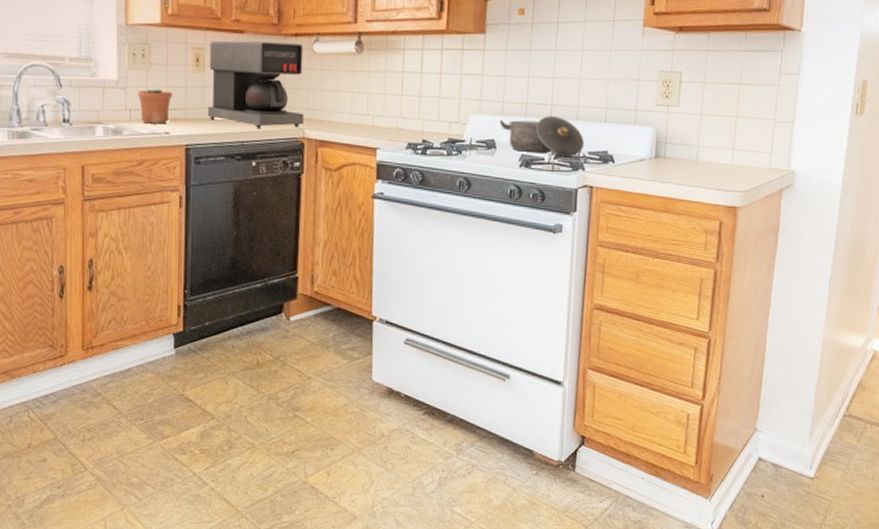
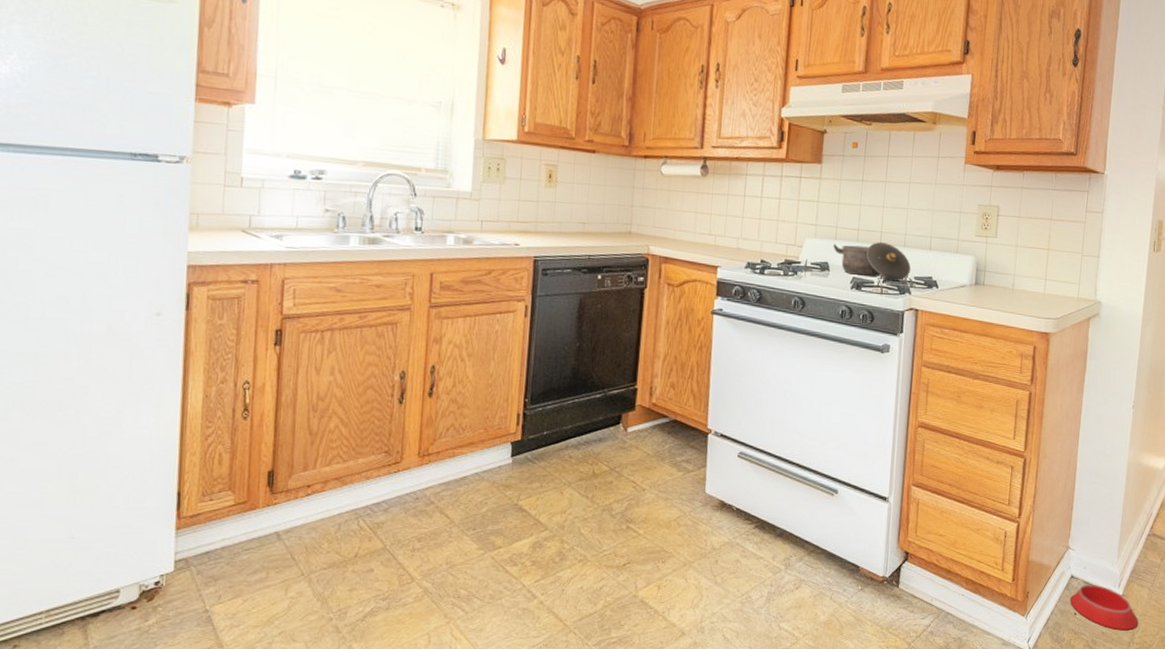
planter: present [137,89,173,124] -> none [490,202,525,236]
coffee maker: present [207,41,304,129] -> none [556,159,652,244]
pet bowl: none [757,466,831,513] -> present [1070,584,1139,631]

